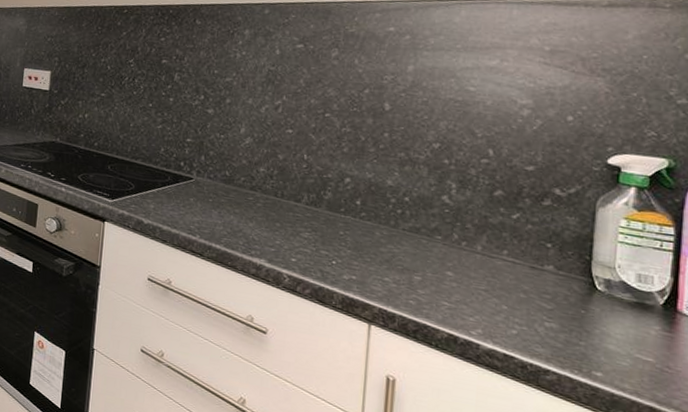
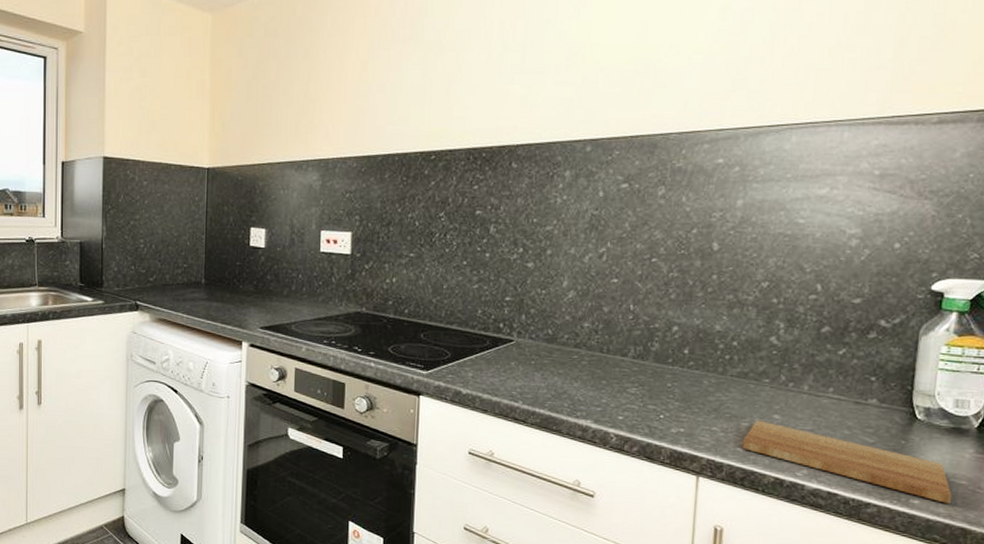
cutting board: none [414,275,638,380] -> present [742,420,952,504]

